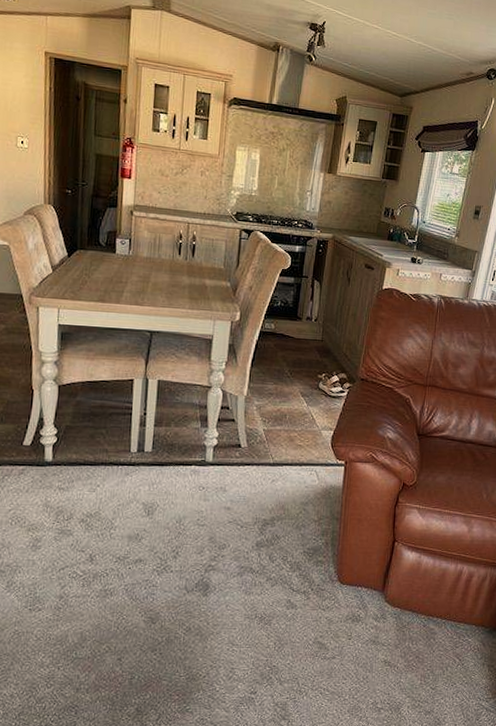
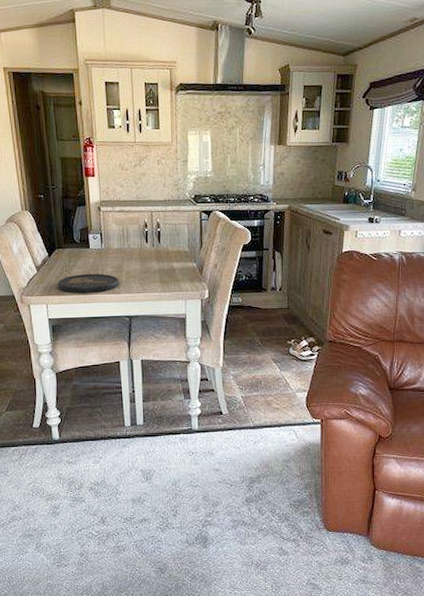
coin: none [74,279,145,302] -> present [58,273,120,294]

